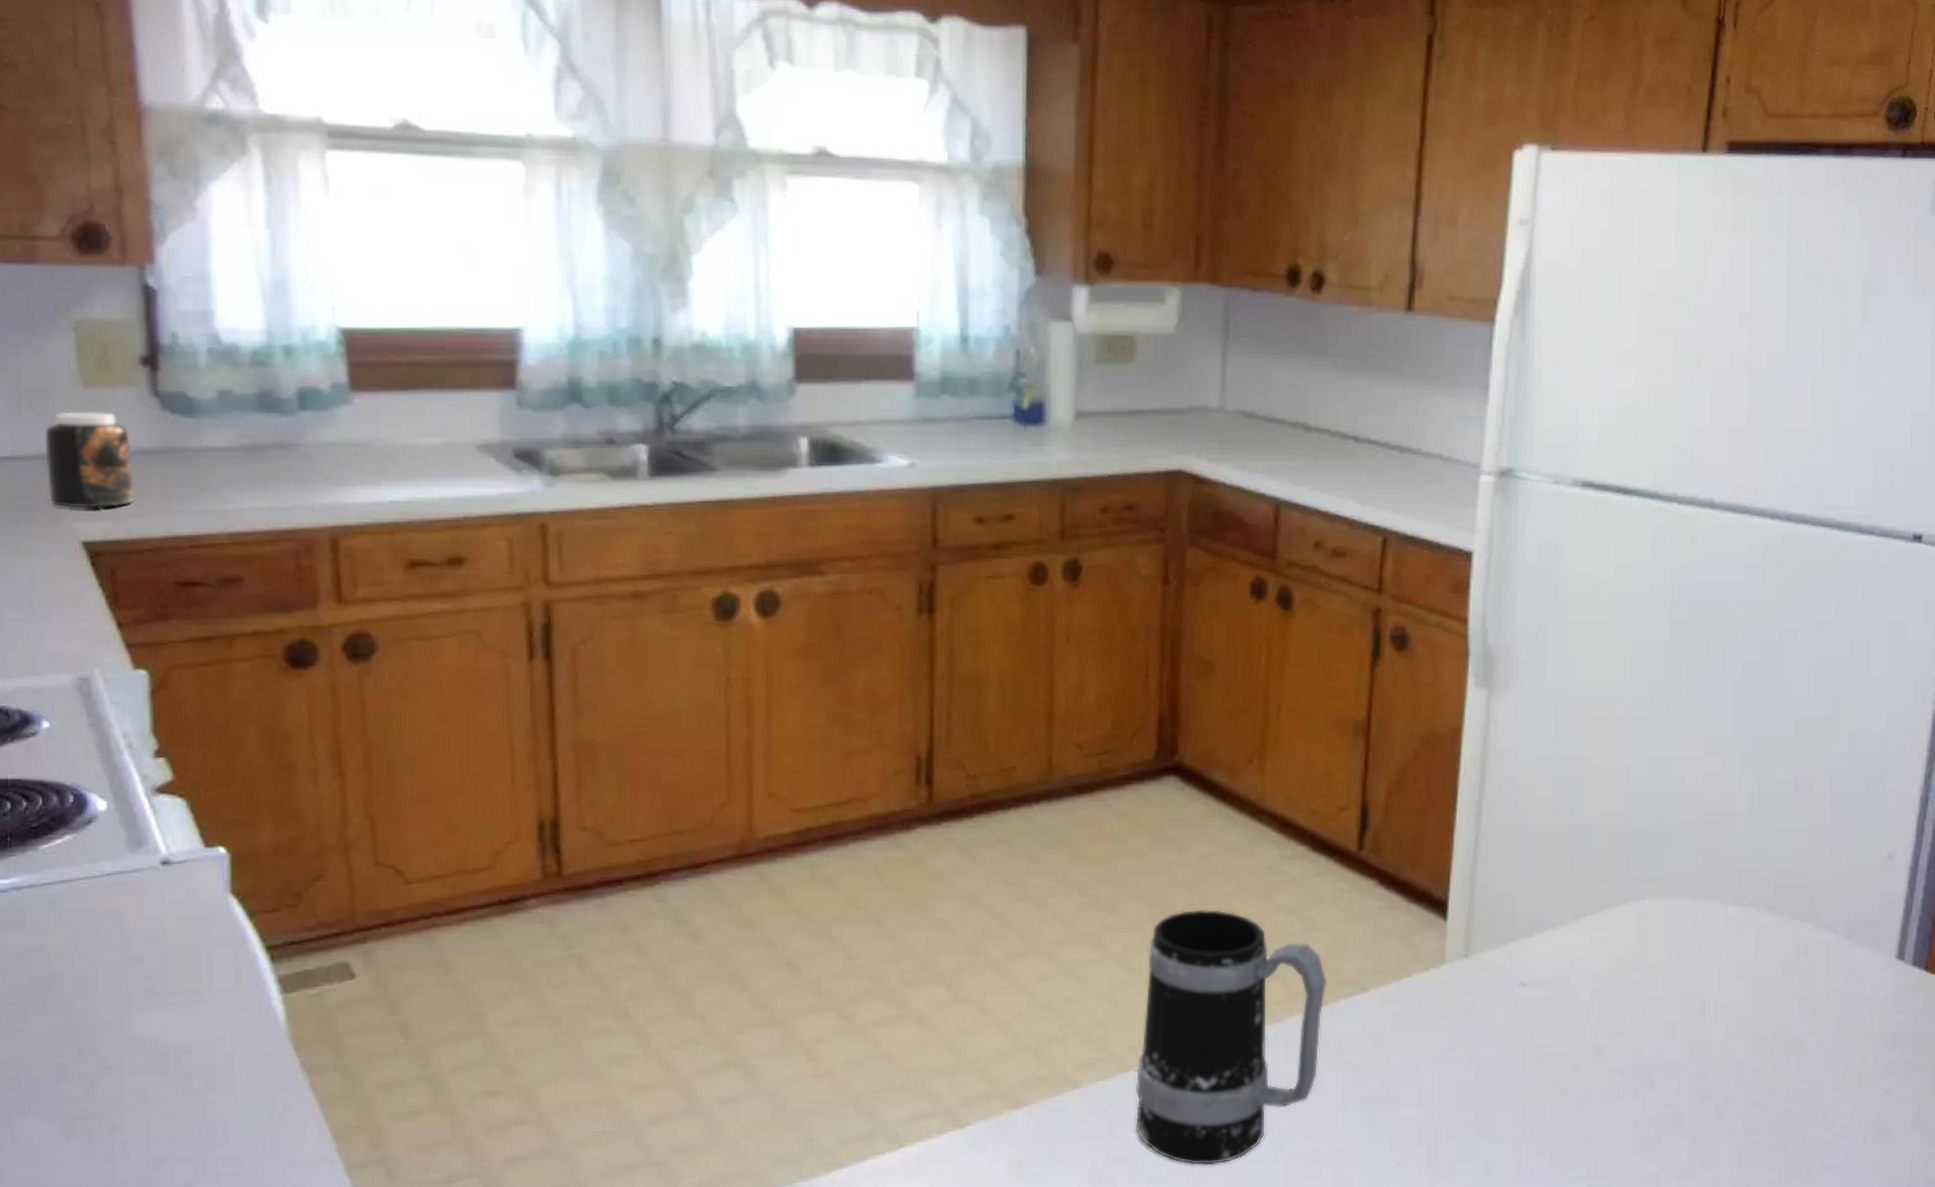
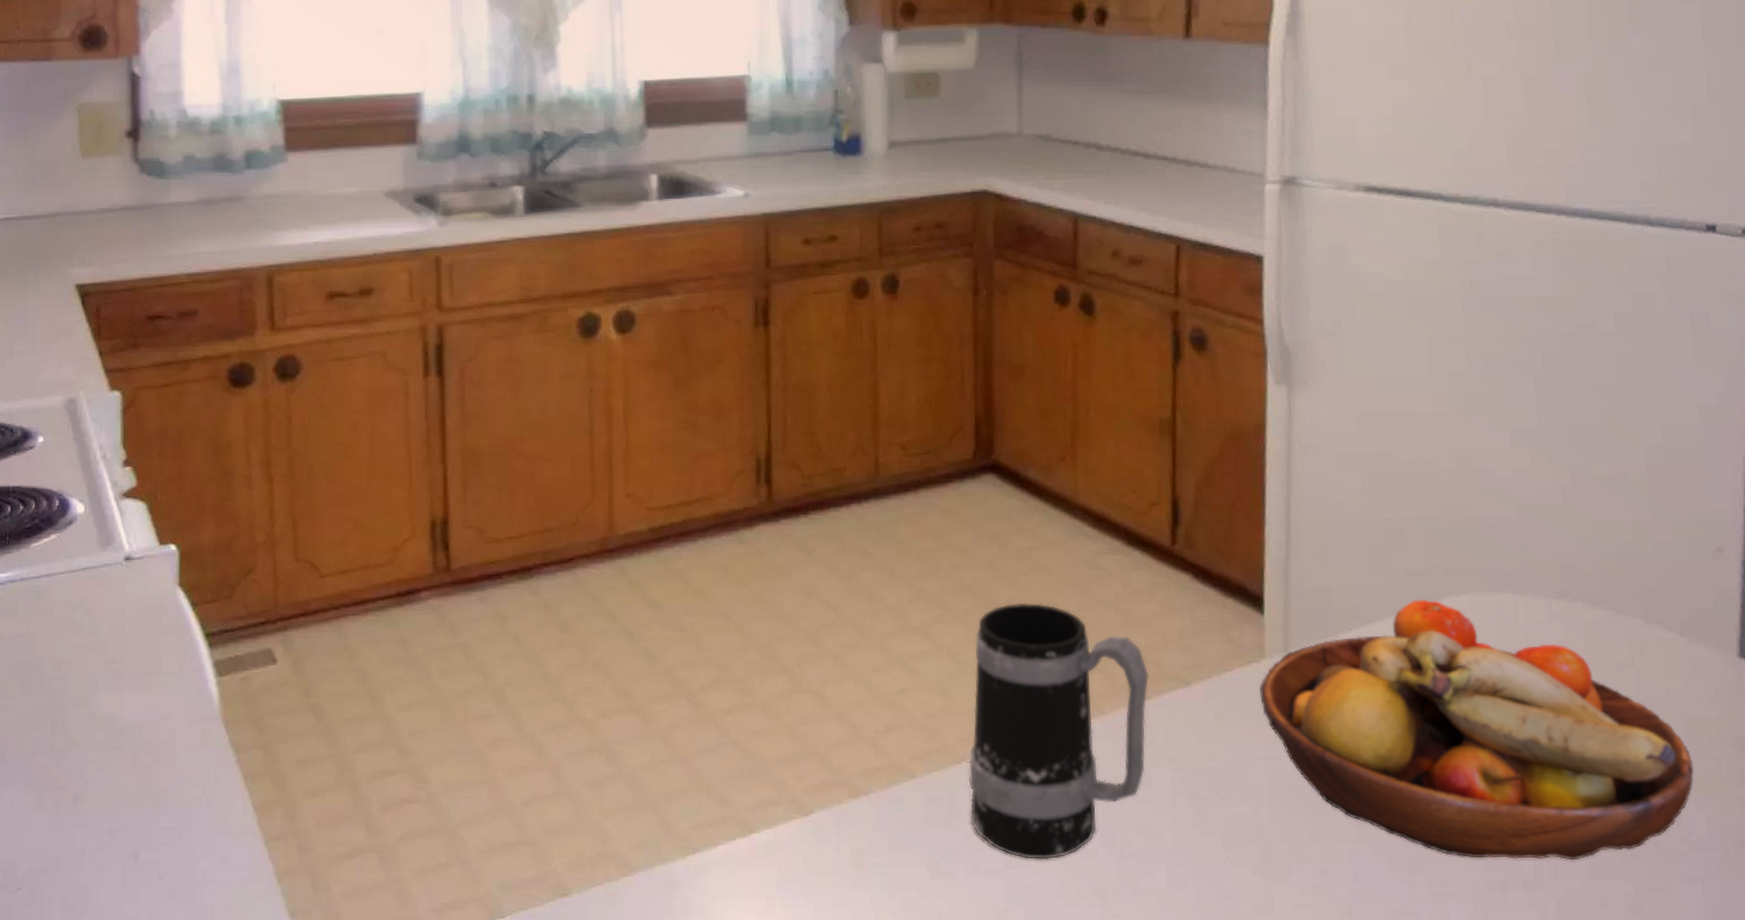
jar: present [44,411,134,508] -> none [51,177,117,257]
fruit bowl: none [1438,904,1844,1152] -> present [1260,599,1695,861]

